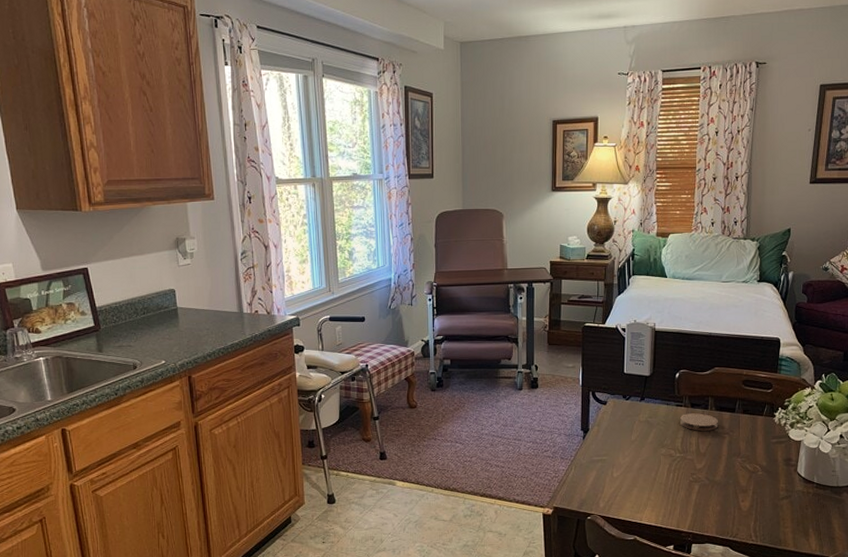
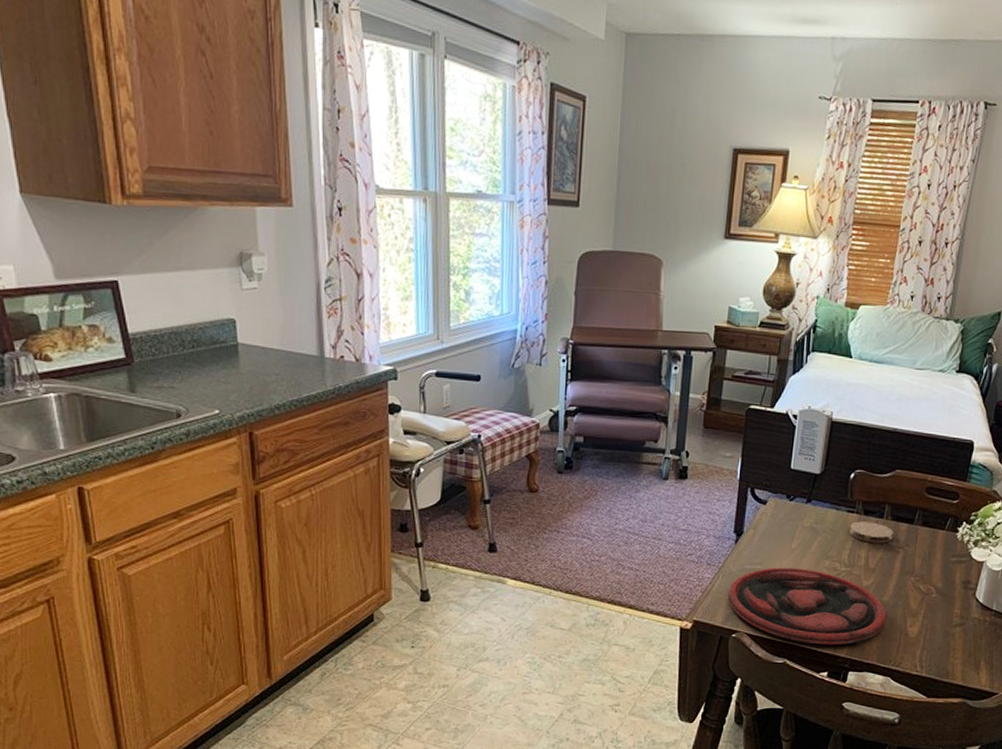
plate: none [581,456,720,522] -> present [728,567,887,645]

